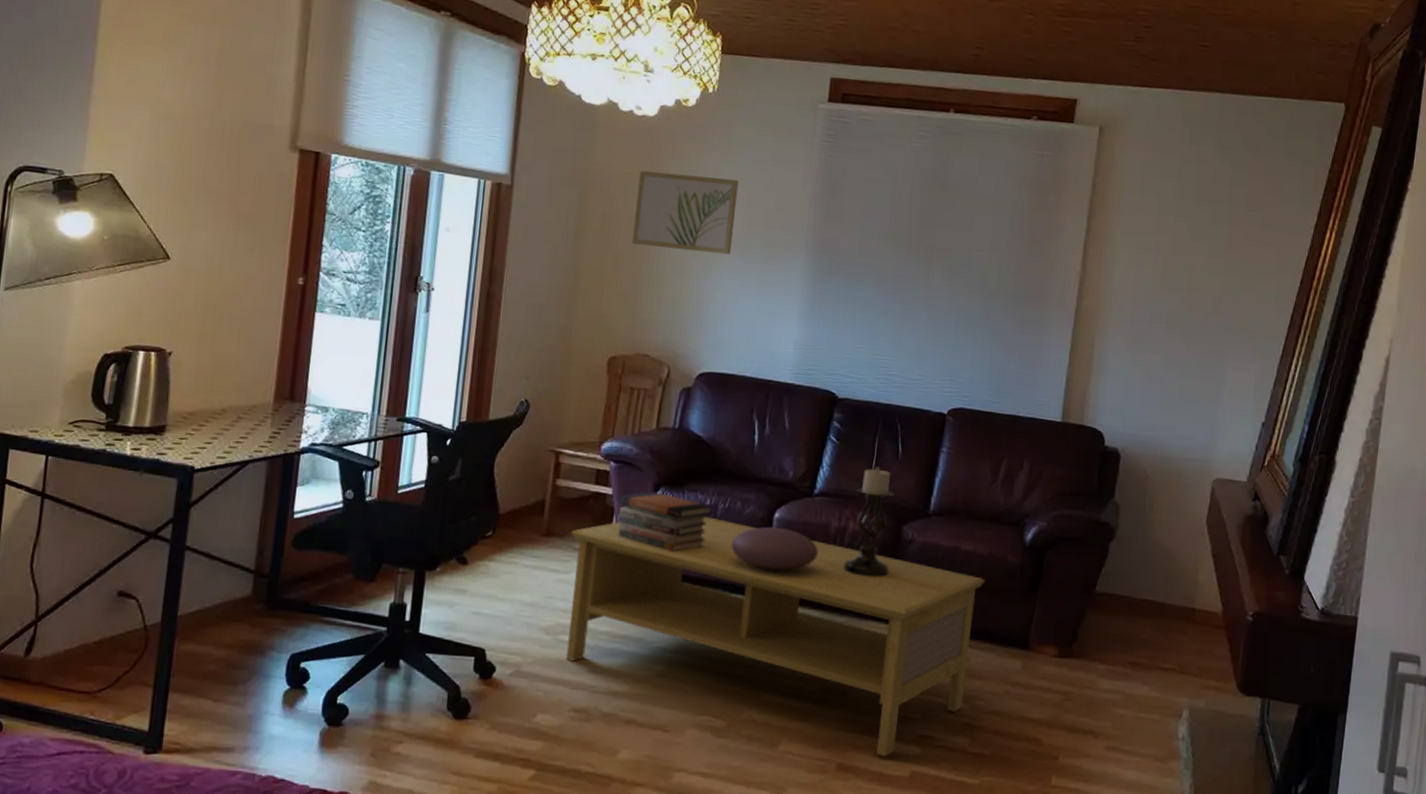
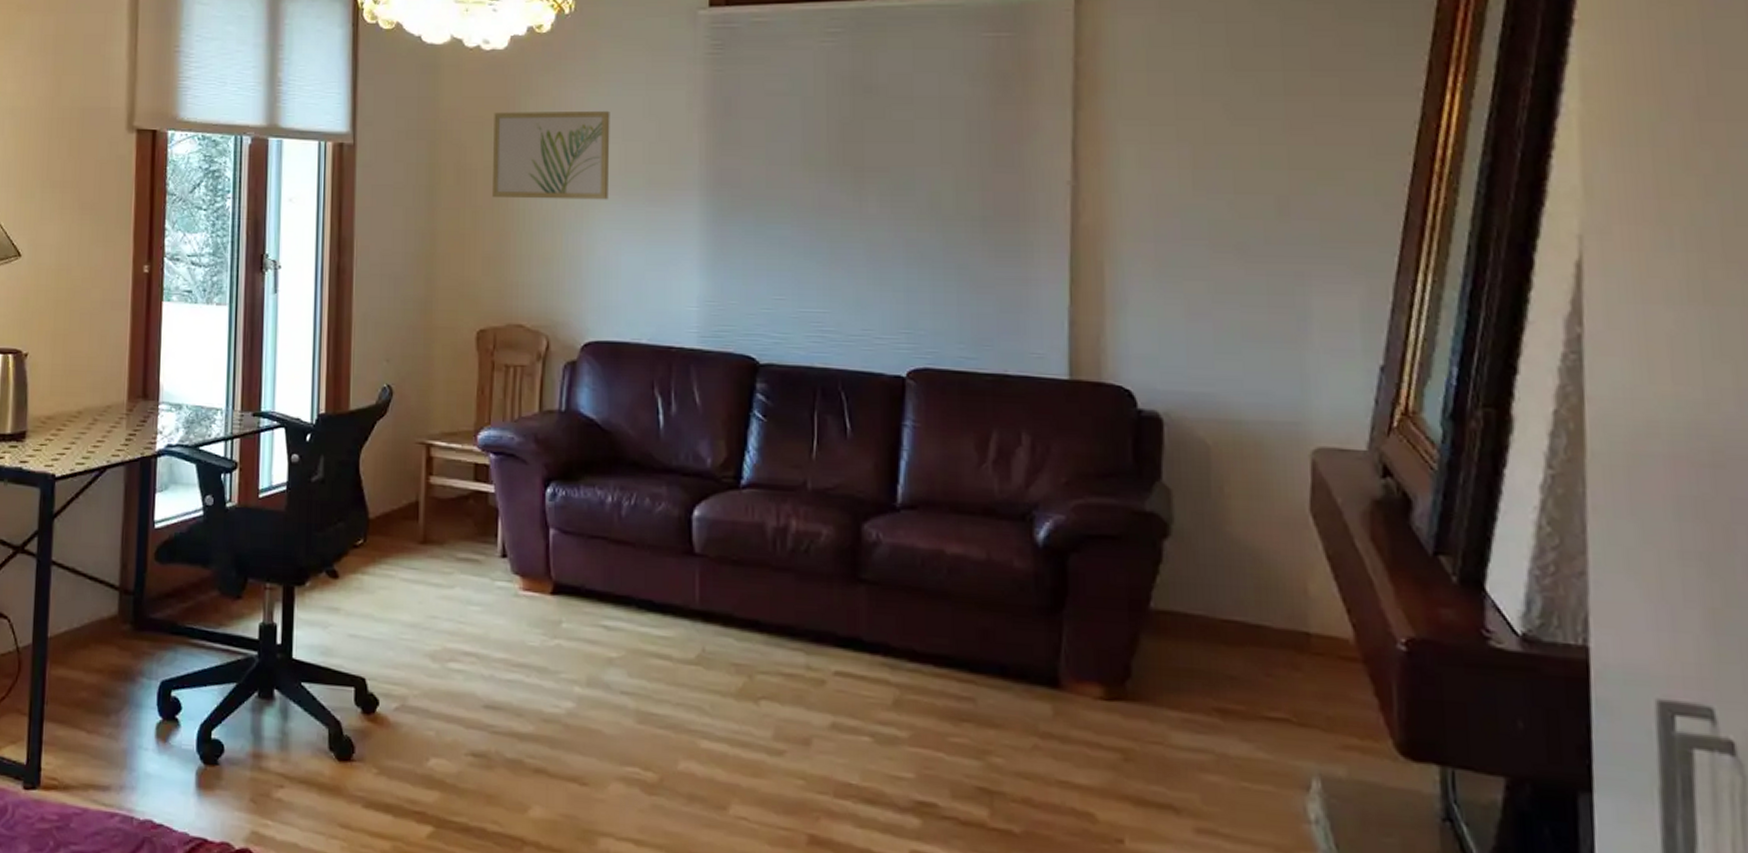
coffee table: present [565,516,986,757] -> none [451,517,986,829]
book stack: present [616,491,713,553] -> none [502,487,616,562]
decorative bowl: present [731,526,818,571] -> none [643,527,753,583]
candle holder: present [843,467,894,578] -> none [788,448,851,591]

